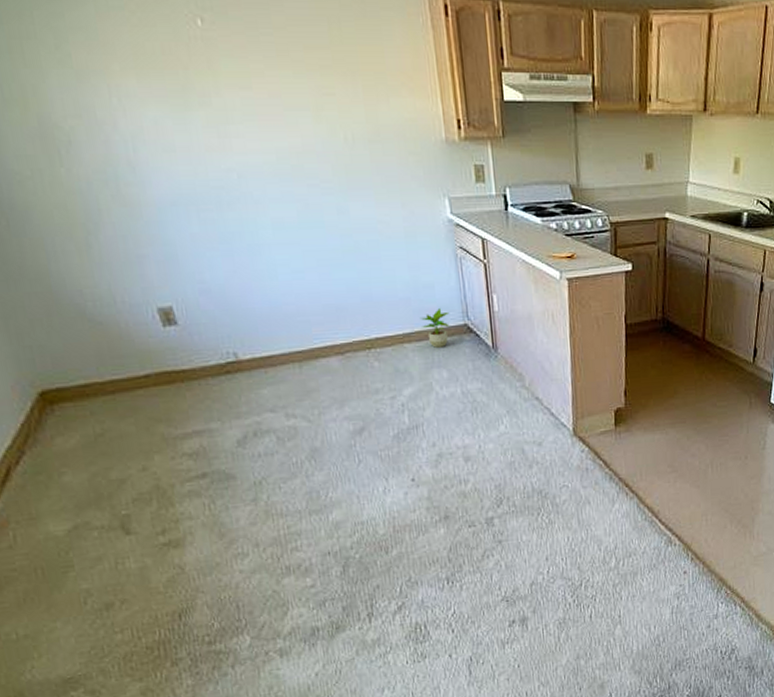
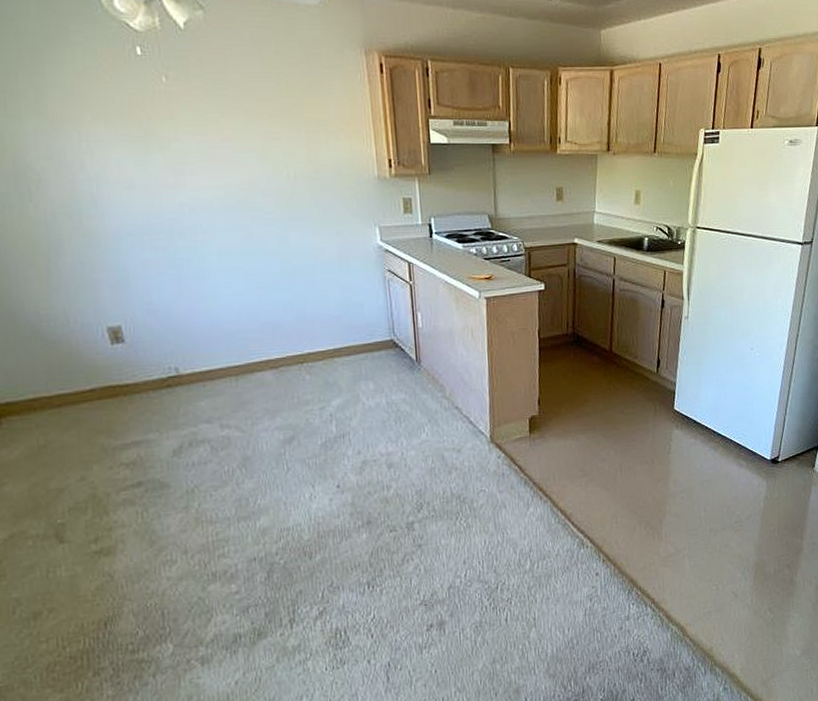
potted plant: present [419,307,450,348] -> none [349,324,377,362]

